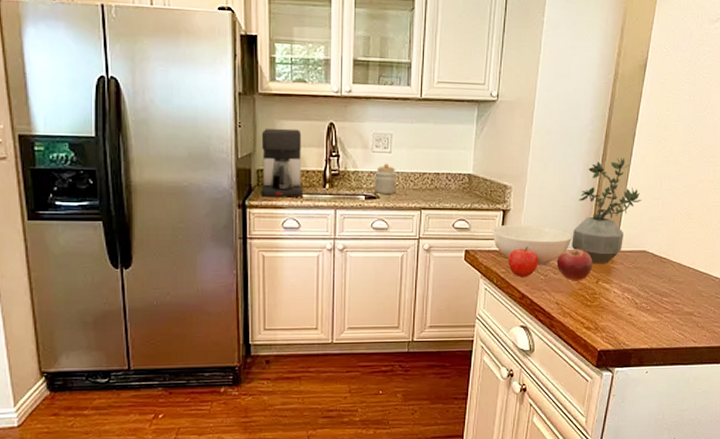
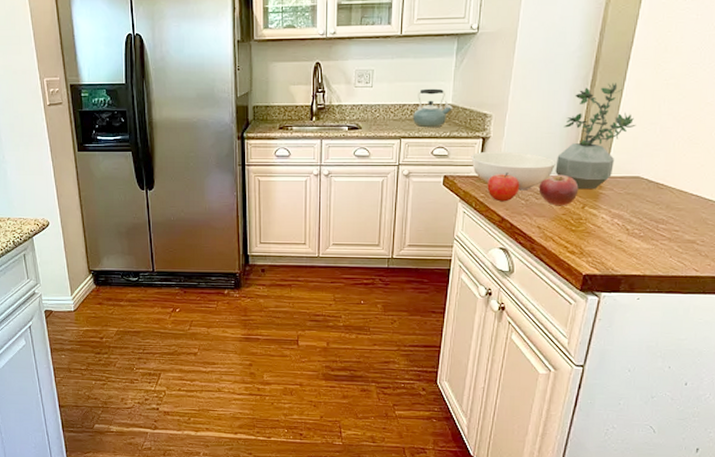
coffee maker: present [260,128,303,198] -> none [256,69,292,130]
jar: present [374,163,396,194] -> none [357,96,377,124]
kettle: none [433,156,474,199] -> present [412,88,453,128]

